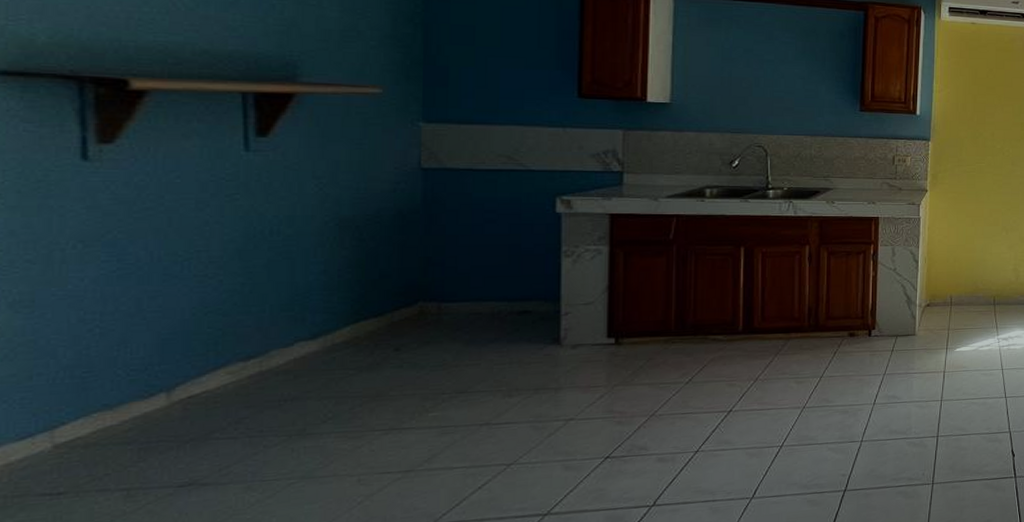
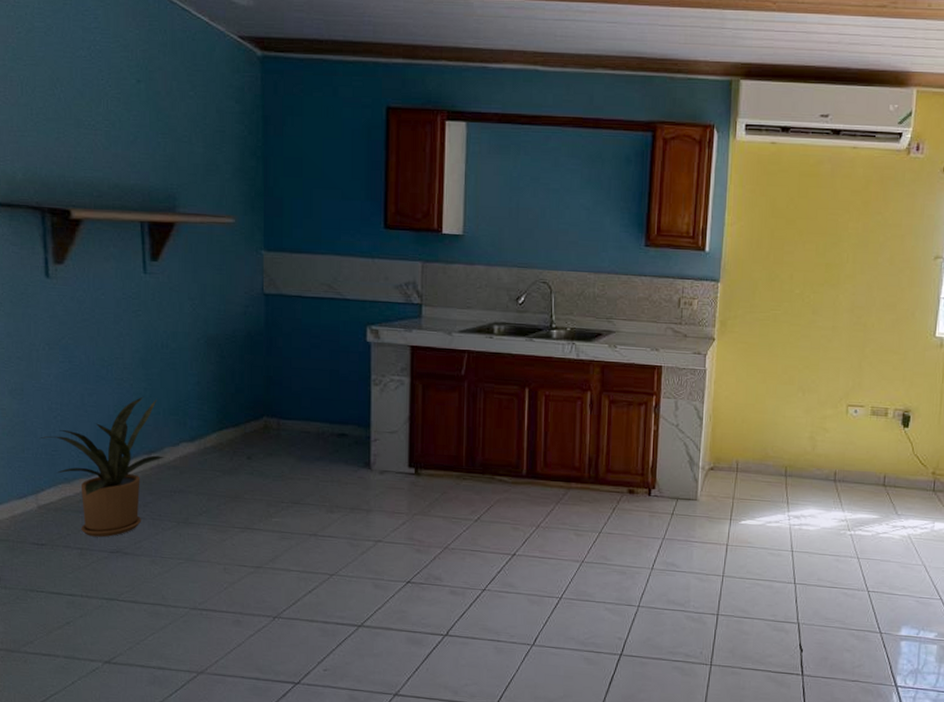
house plant: none [60,293,274,472] -> present [39,396,167,537]

